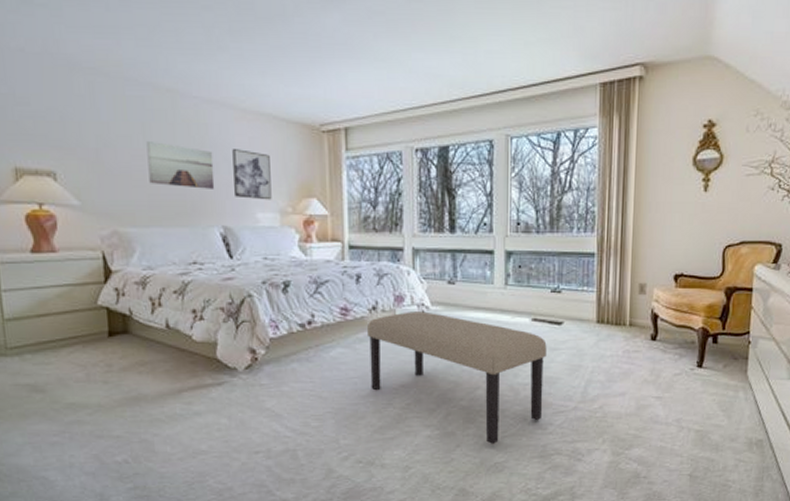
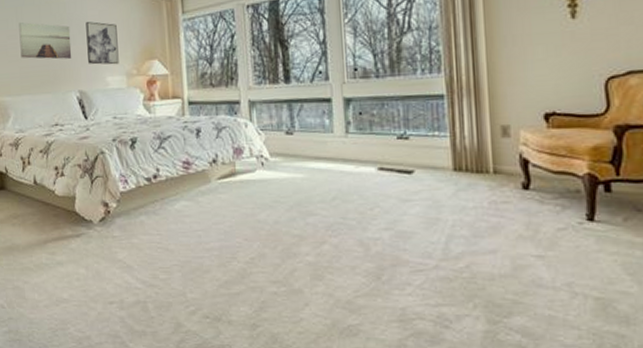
bench: present [366,311,547,444] -> none [208,163,399,304]

